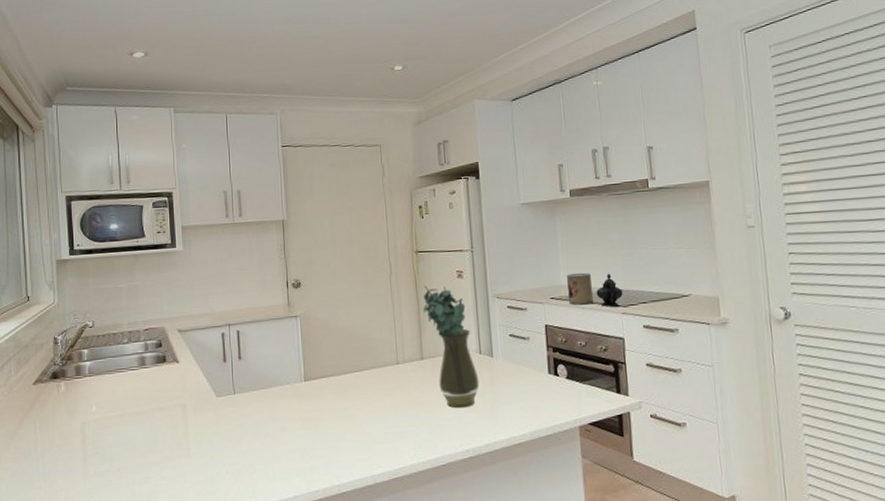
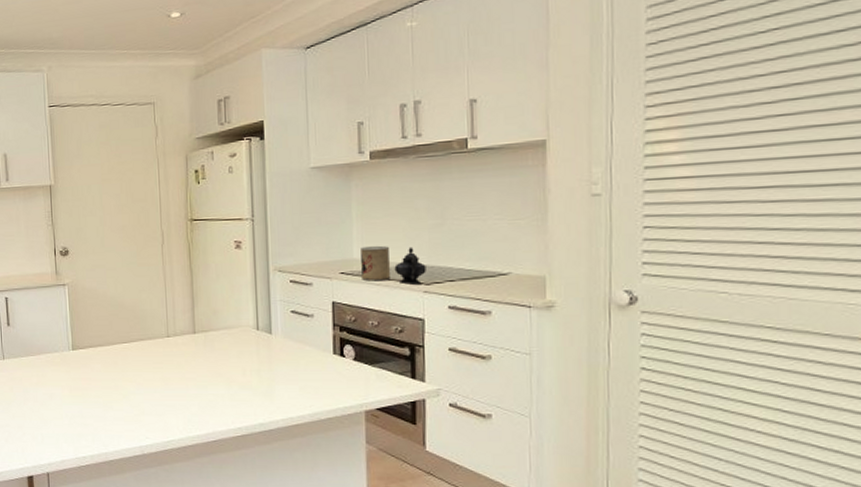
vase: present [422,285,480,409] -> none [196,256,256,385]

